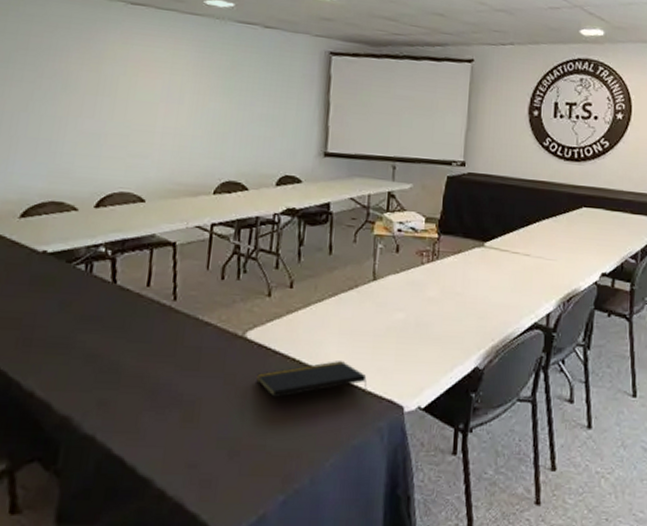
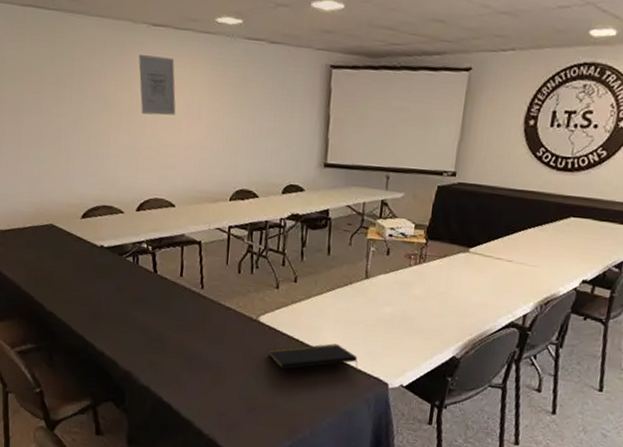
wall art: none [110,33,154,99] -> present [139,55,176,115]

